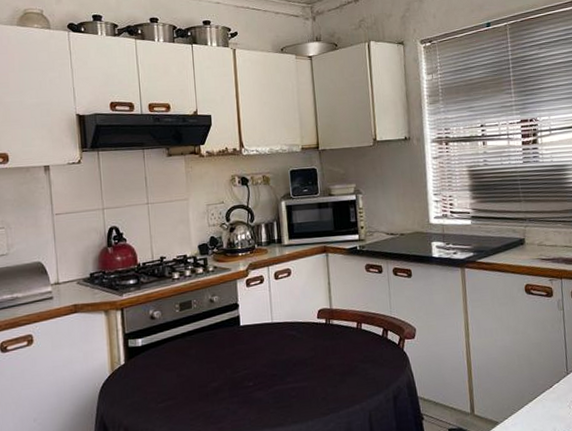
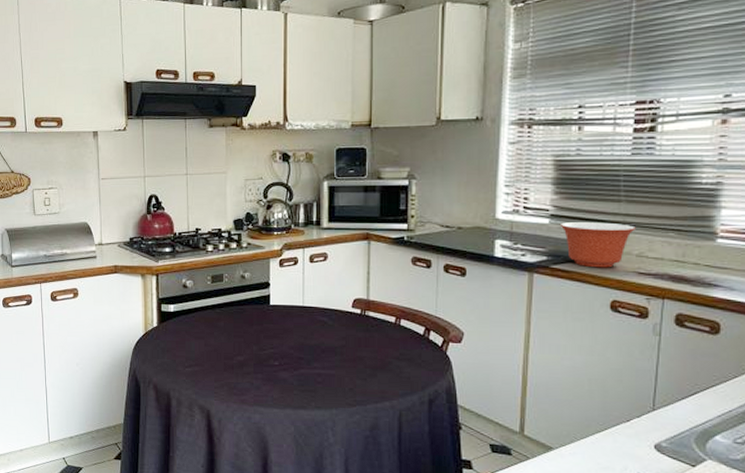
mixing bowl: none [479,219,534,259] -> present [559,222,636,268]

